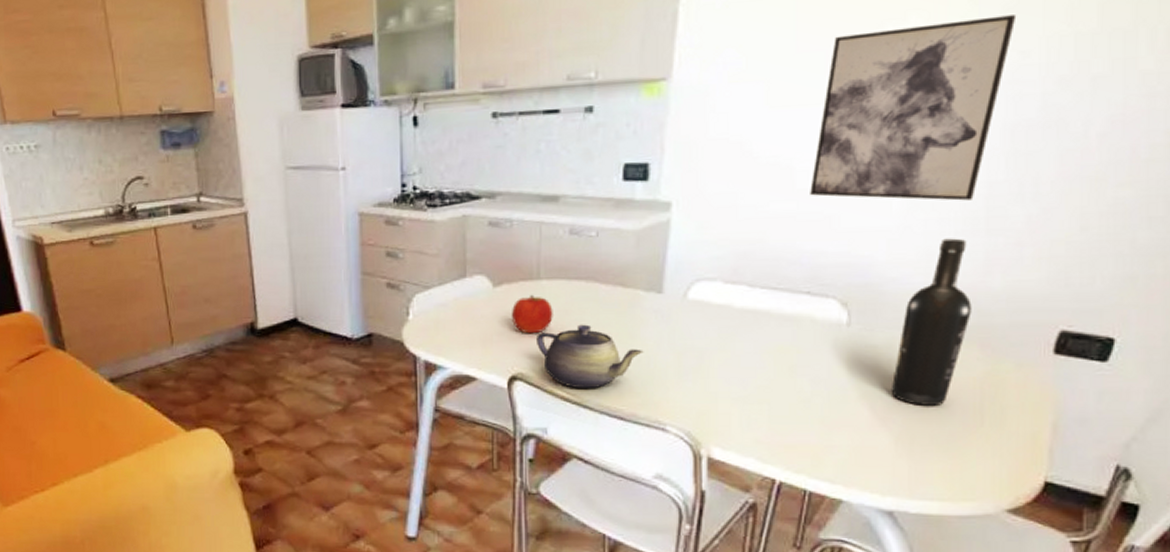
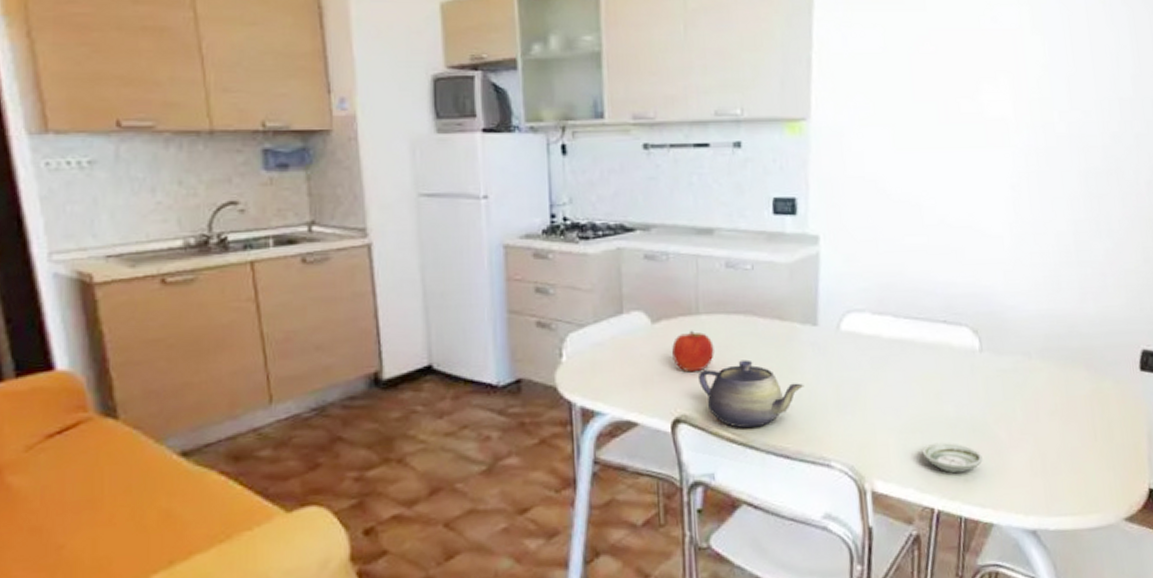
saucer: none [767,415,837,448] -> present [921,442,983,474]
wall art: present [810,15,1017,201] -> none [936,81,1077,236]
wine bottle: present [890,238,972,405] -> none [1021,269,1076,425]

